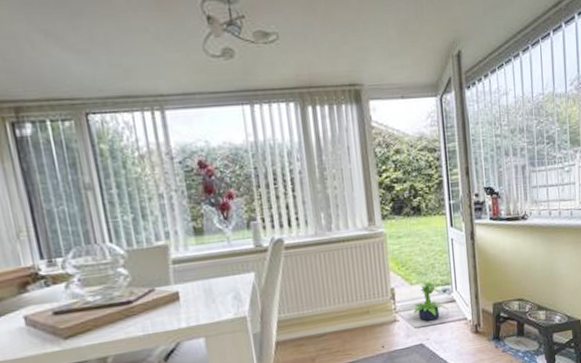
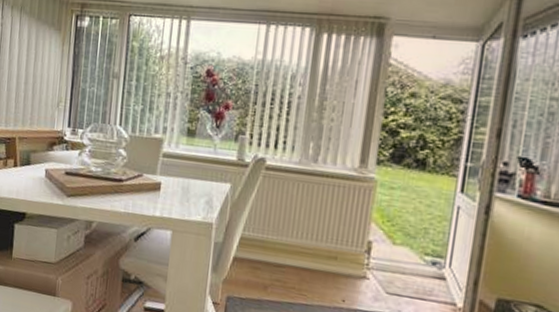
potted plant: present [410,281,448,321] -> none [386,246,434,293]

